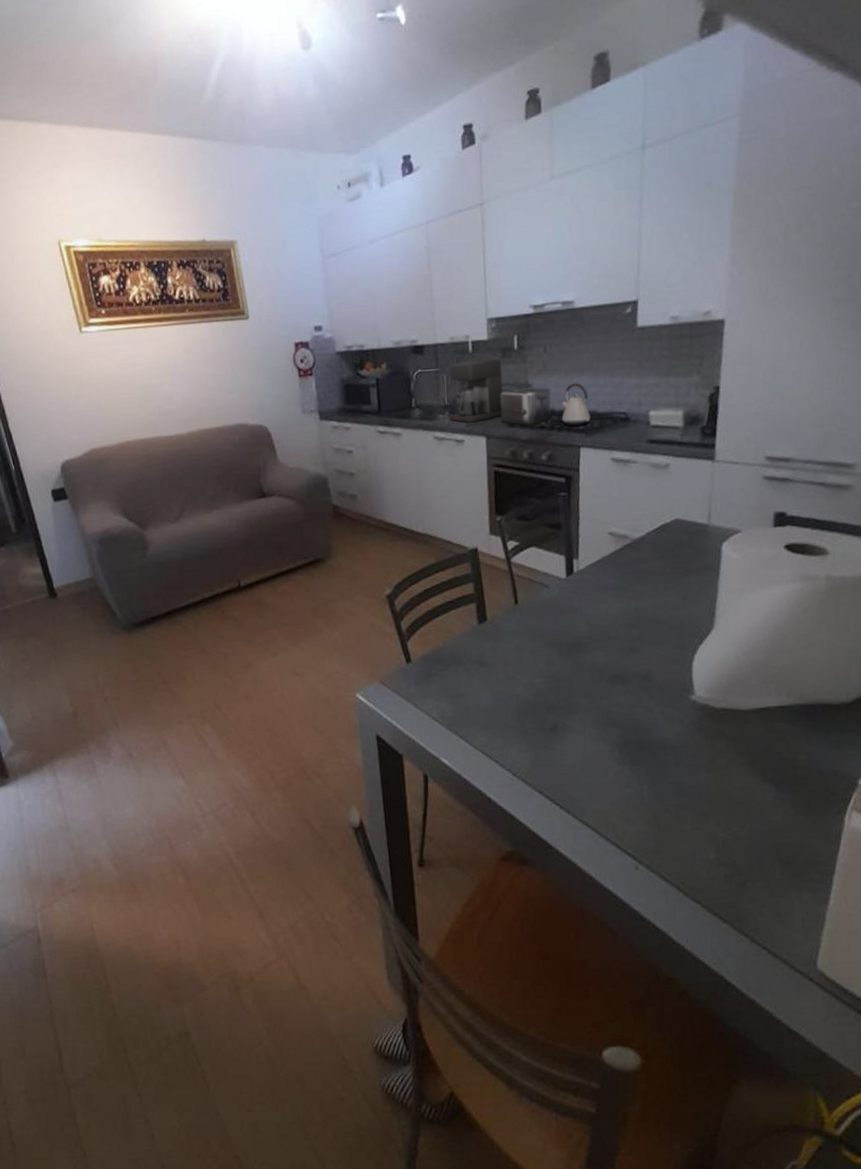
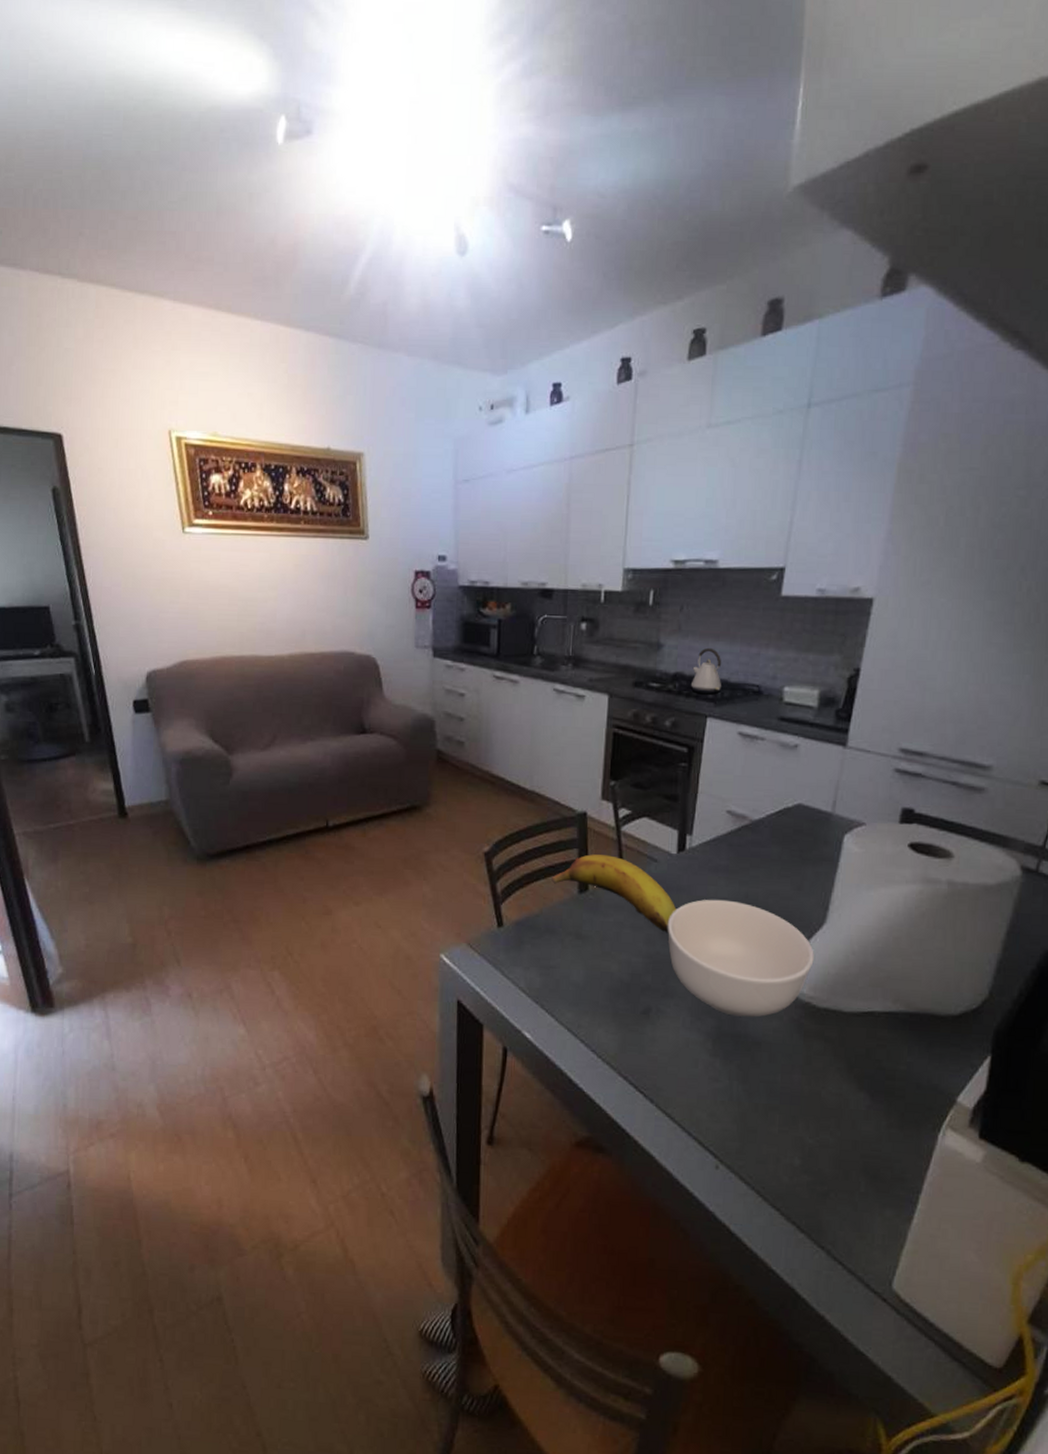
coffee maker: present [449,358,503,423] -> none [572,611,633,679]
fruit: none [451,586,572,653] -> present [552,854,677,933]
toaster: present [499,387,551,426] -> none [626,646,683,689]
bowl: none [564,616,707,724] -> present [667,899,814,1017]

